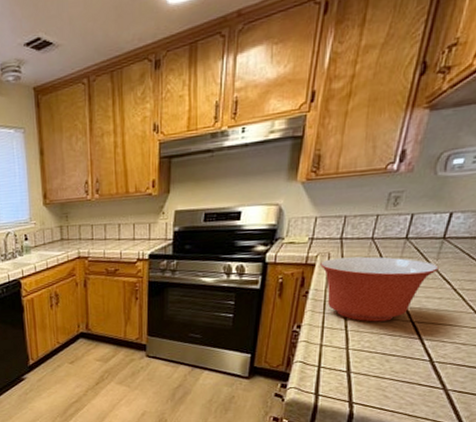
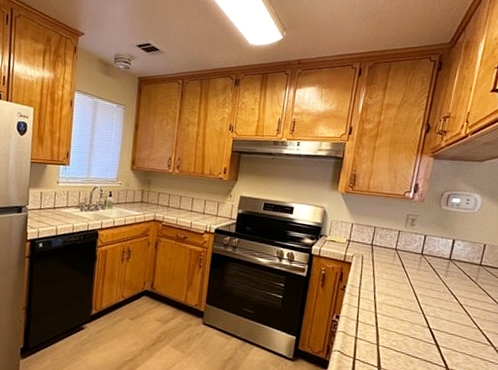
mixing bowl: present [320,256,439,322] -> none [355,260,448,324]

